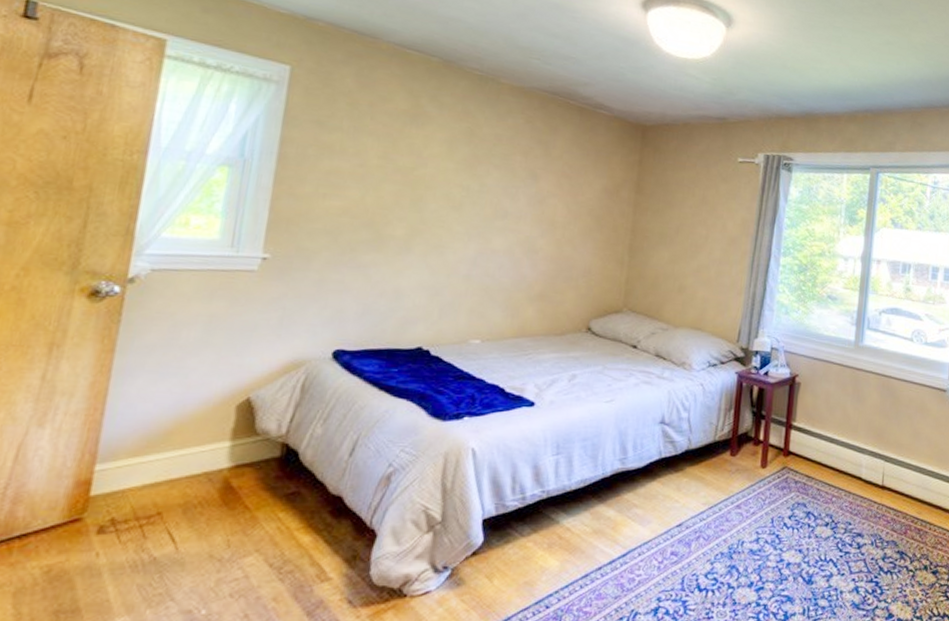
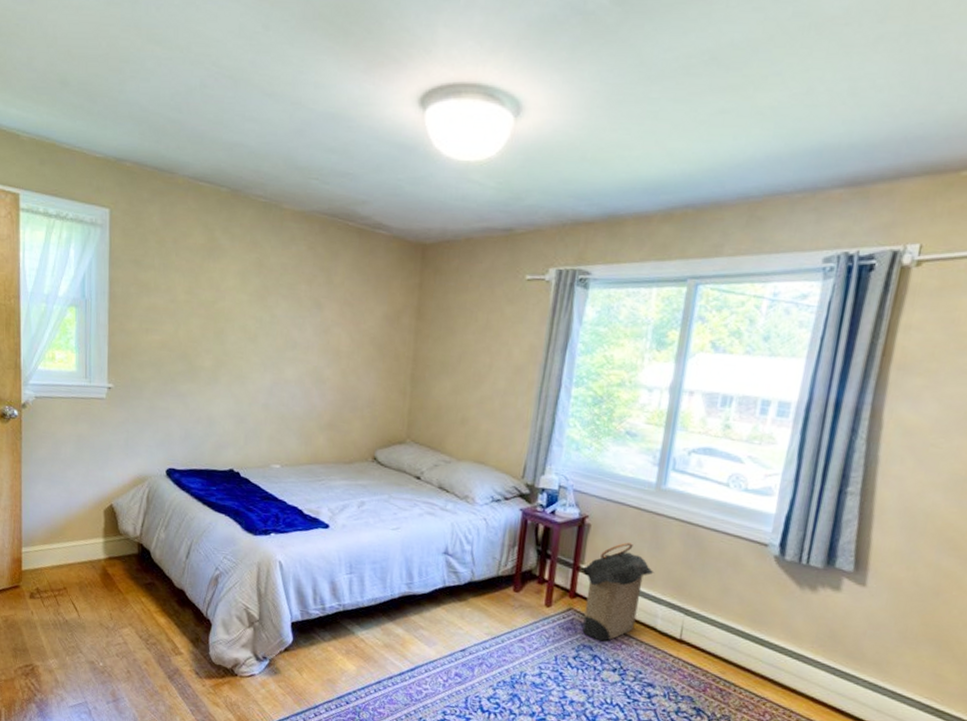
laundry hamper: none [794,397,857,497] -> present [582,542,654,642]

